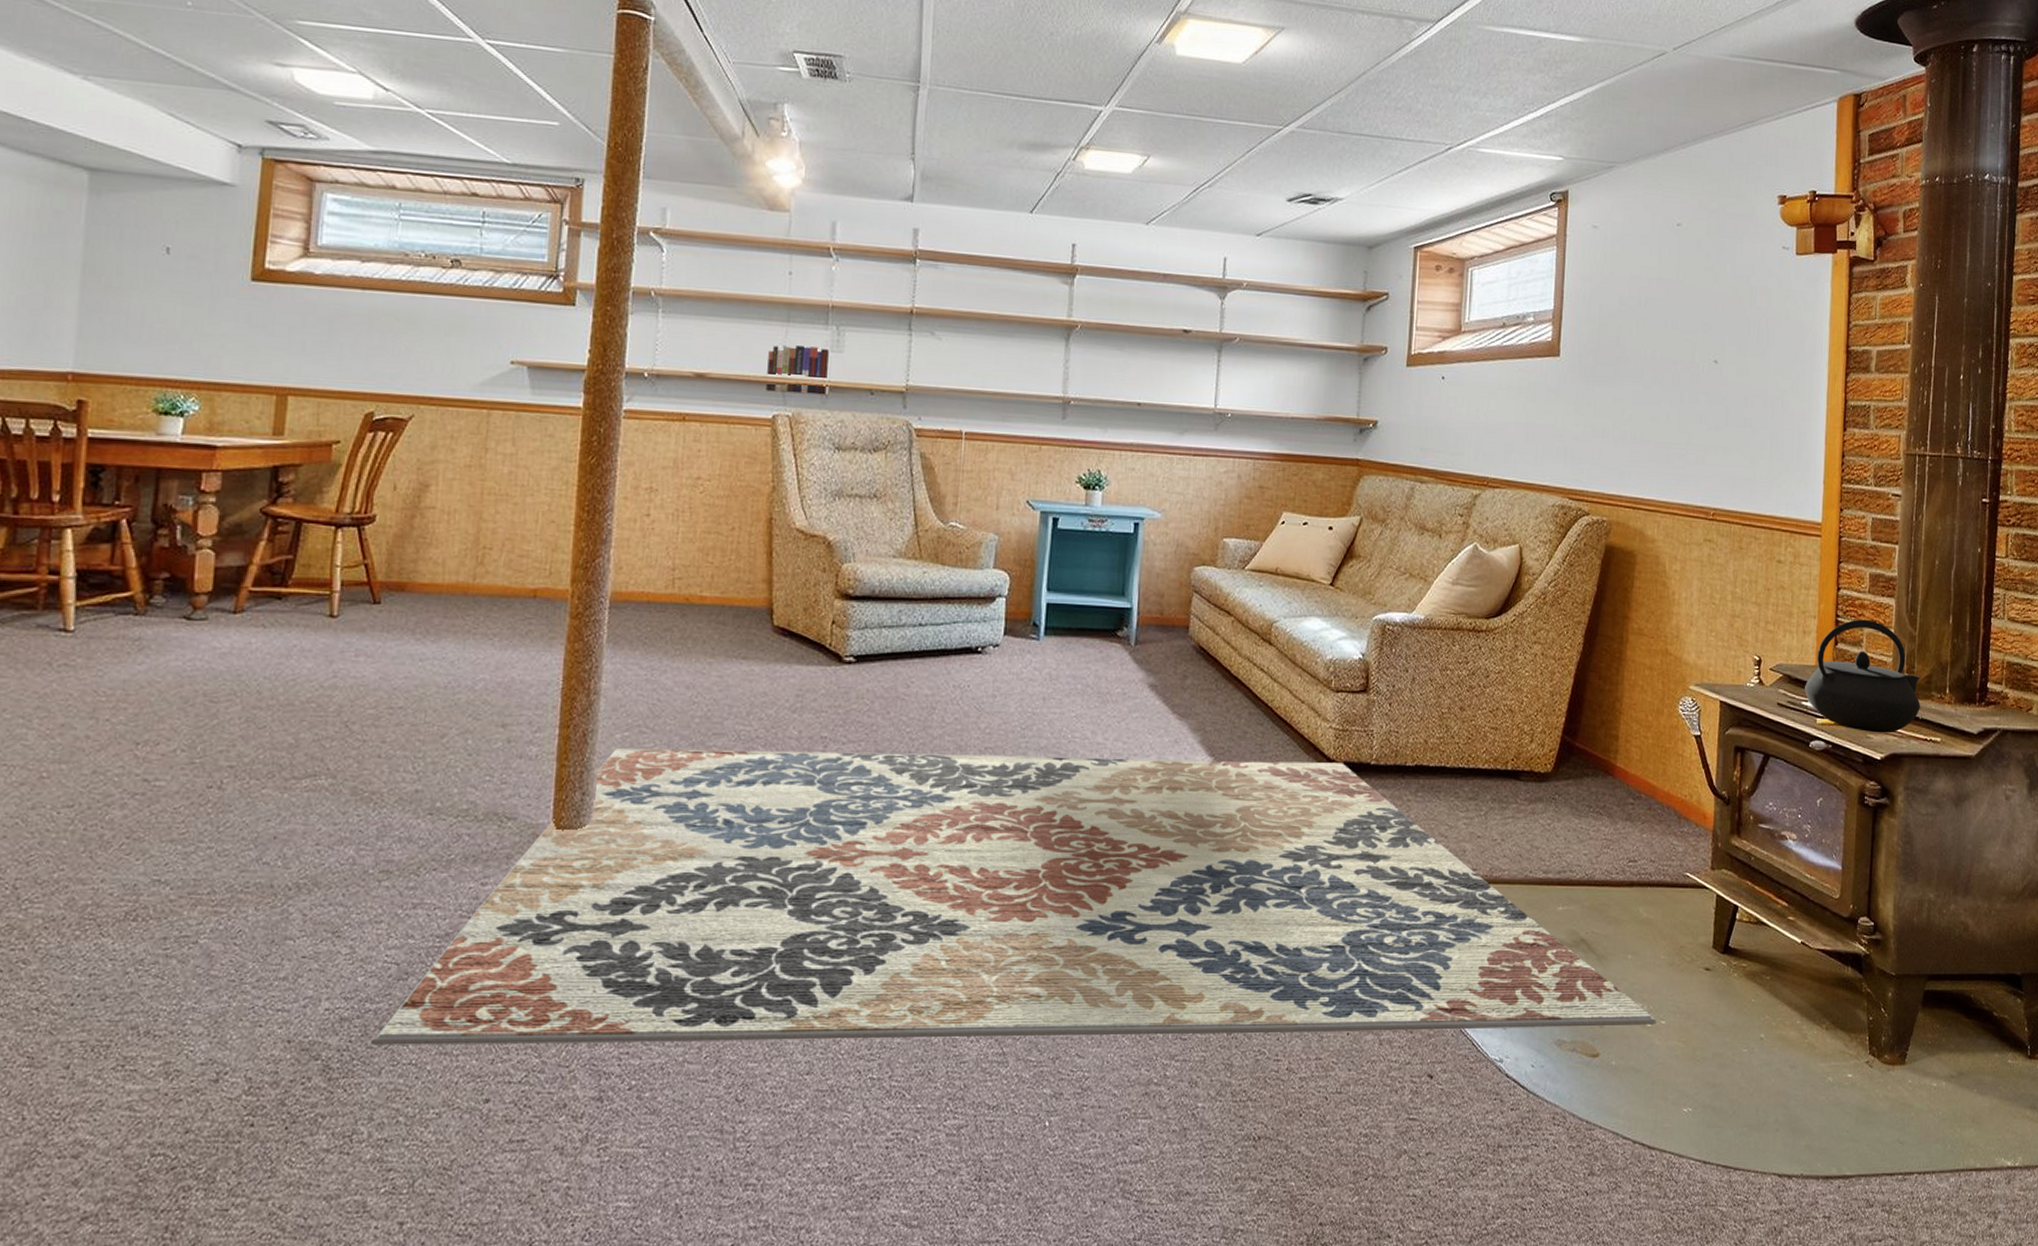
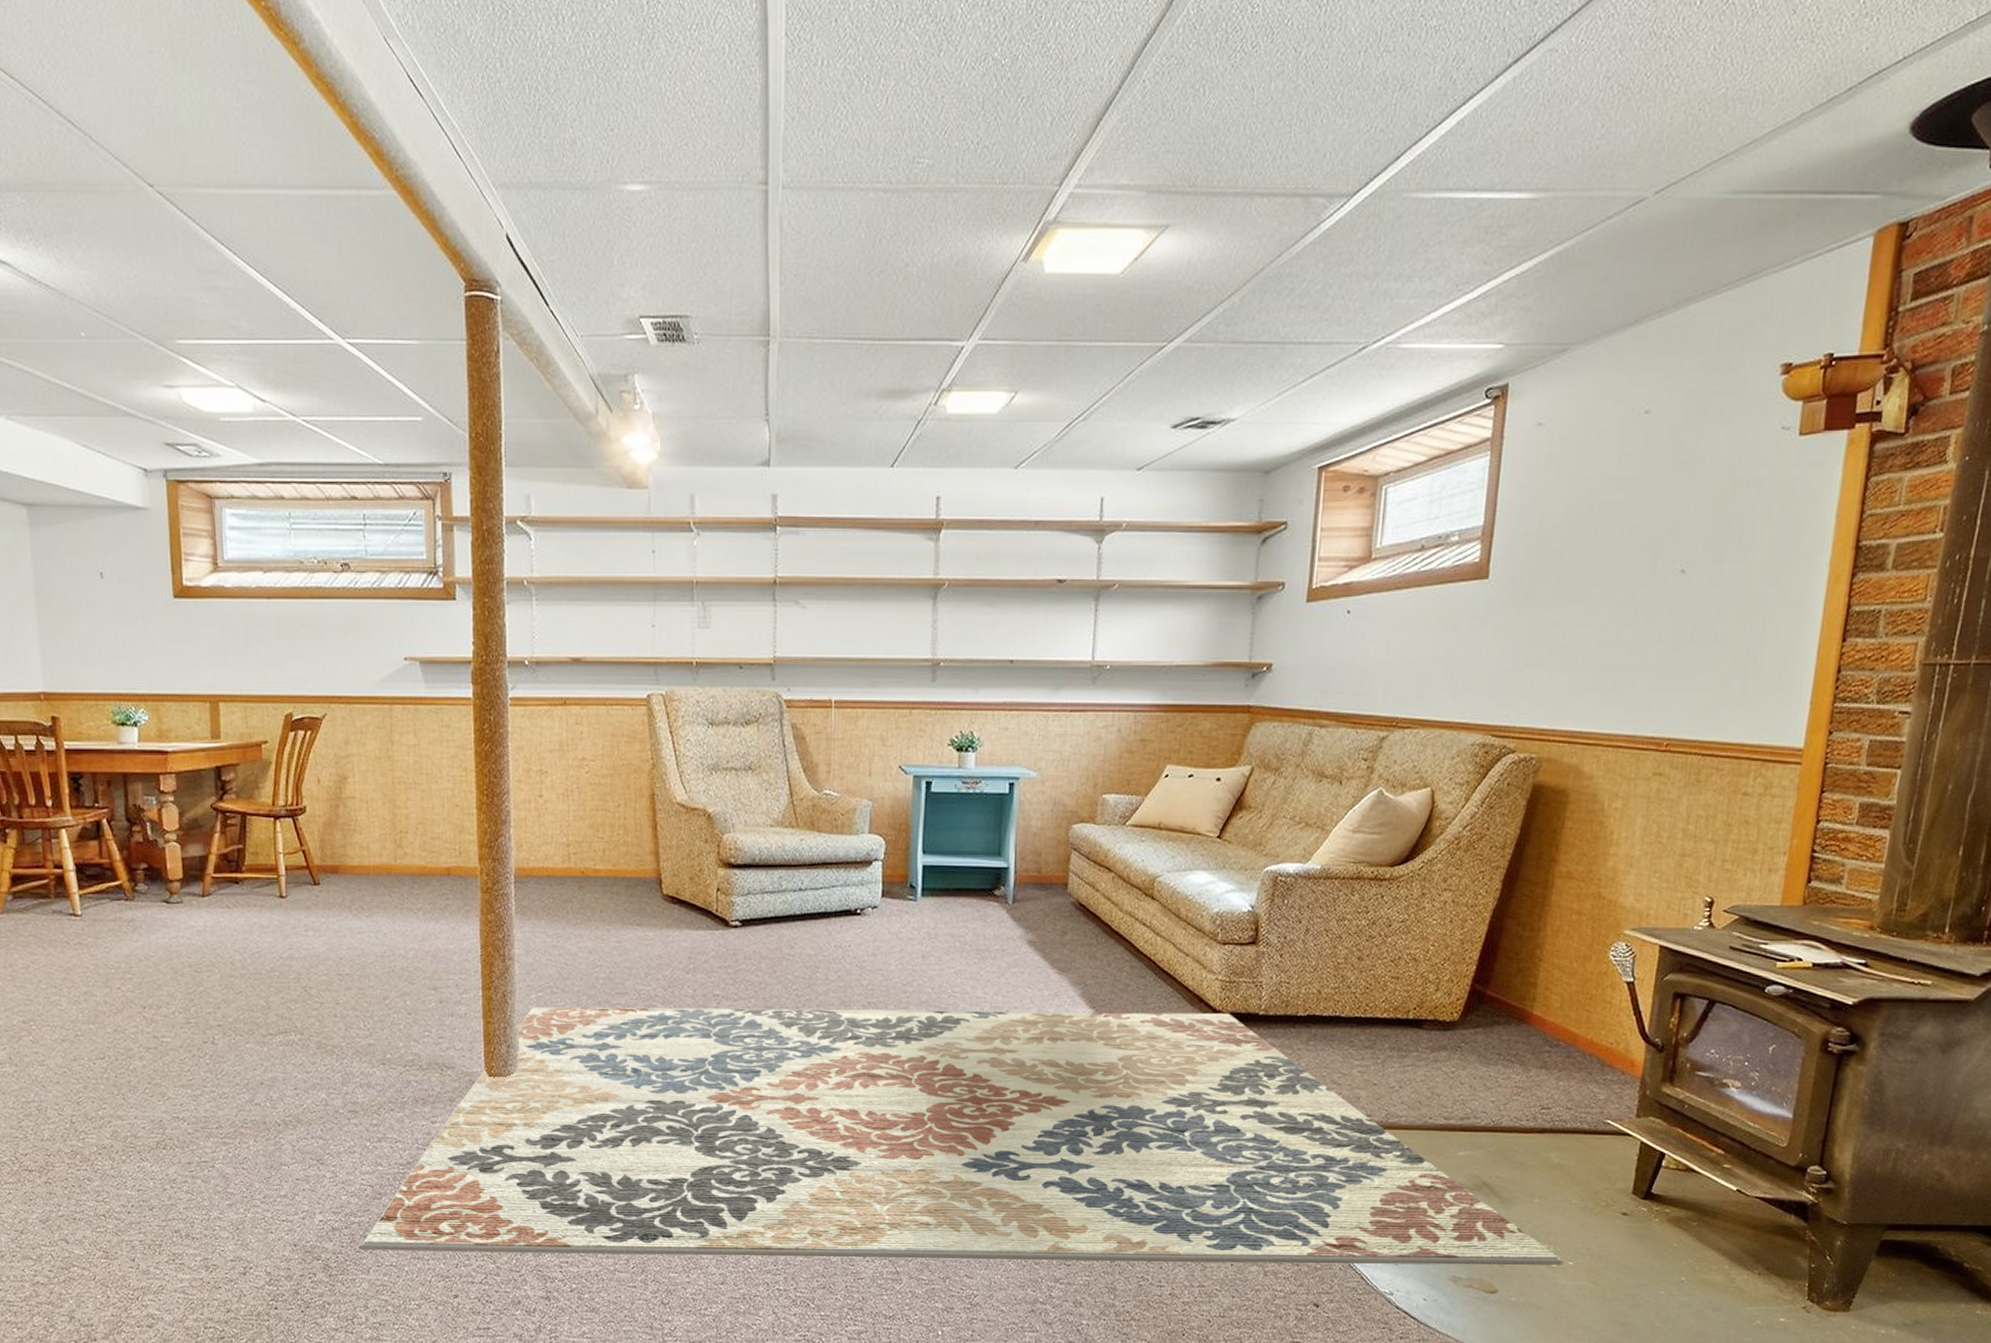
books: present [766,345,832,395] -> none [639,624,699,672]
kettle: present [1805,619,1920,733] -> none [1764,854,1913,977]

